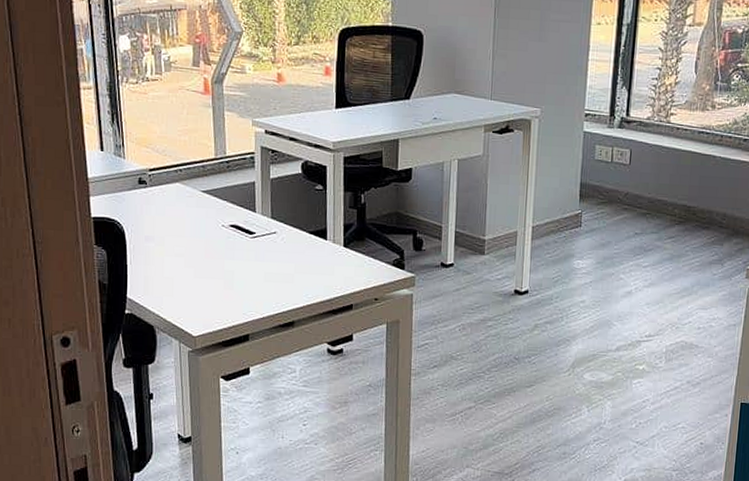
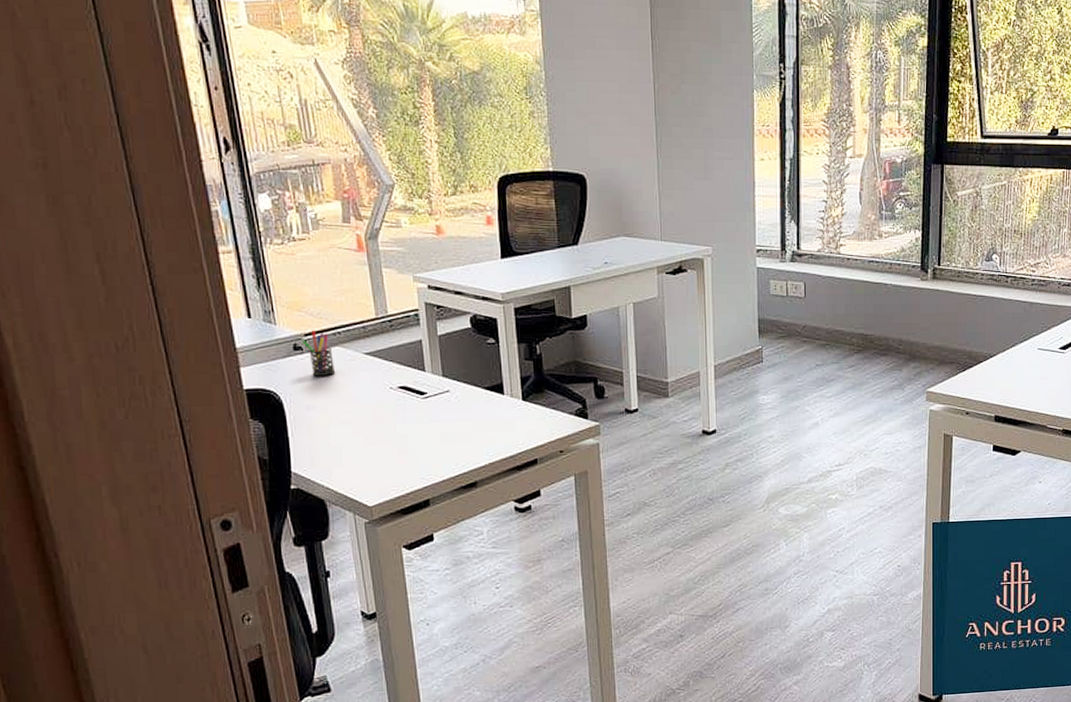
pen holder: none [146,166,174,210] -> present [301,330,336,376]

